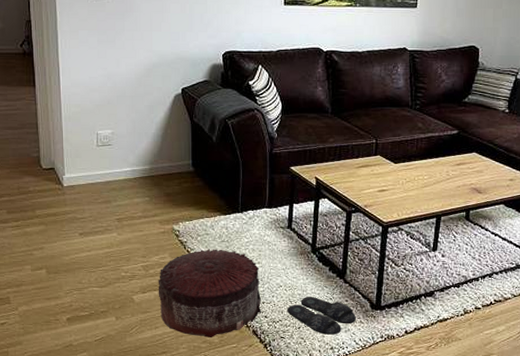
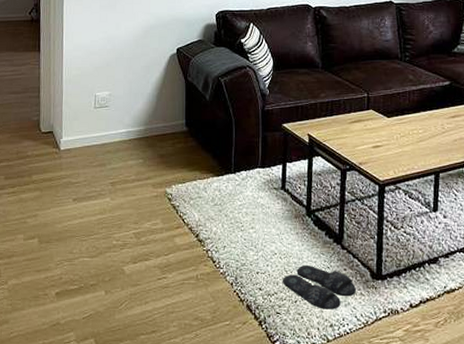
pouf: present [158,249,262,338] -> none [149,213,256,315]

